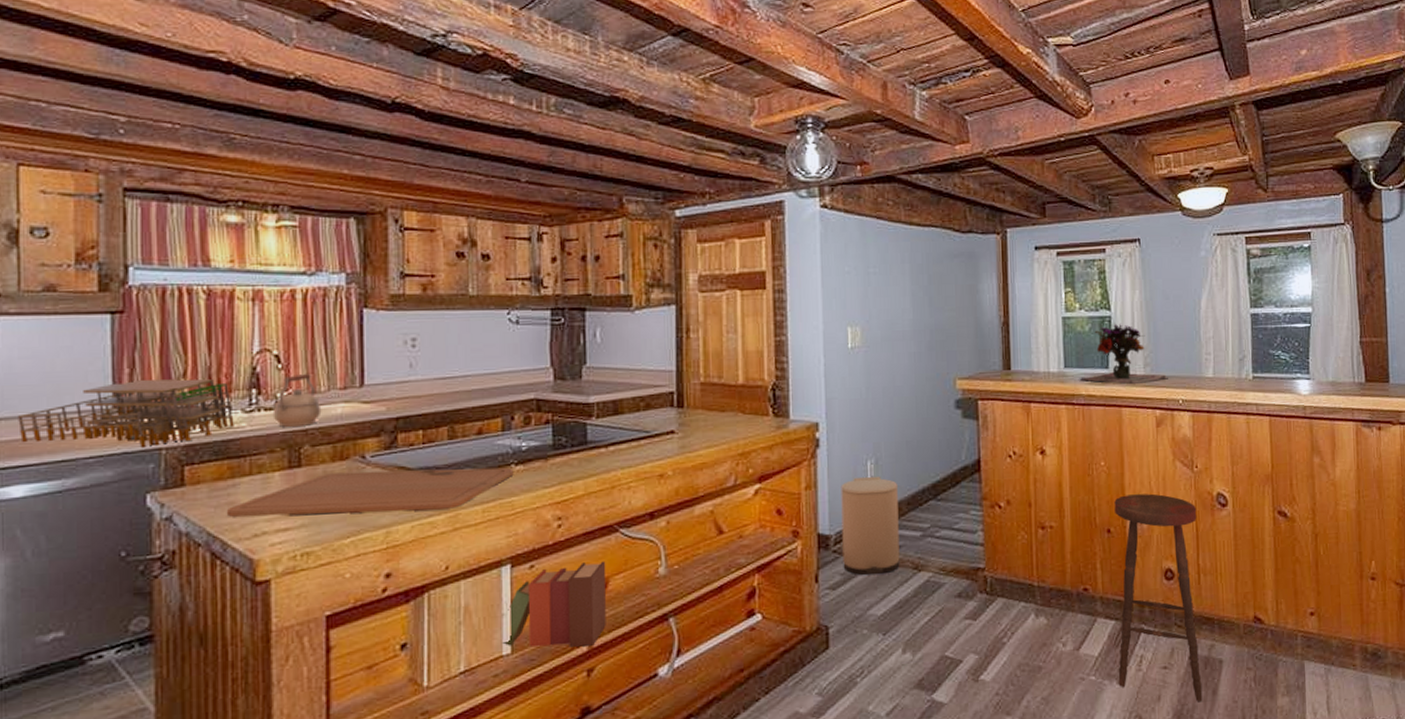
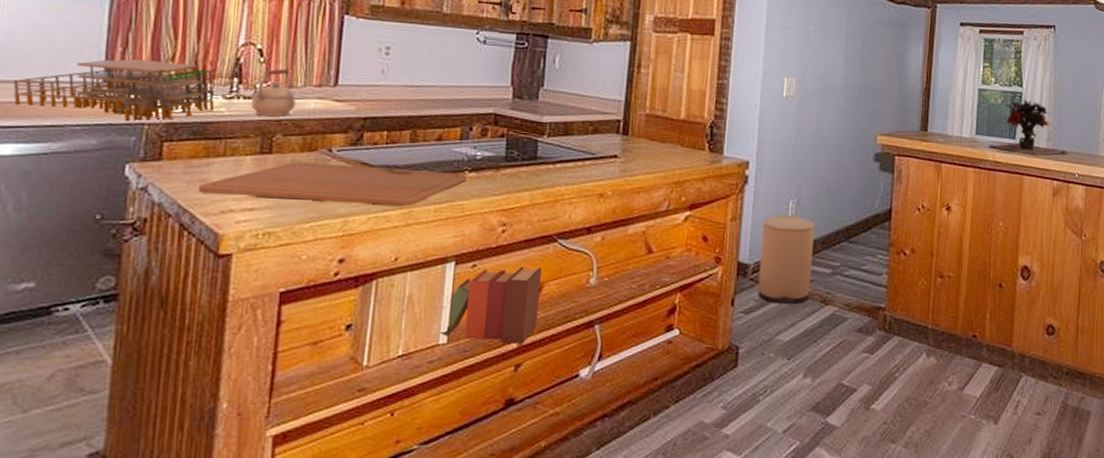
bar stool: present [1114,493,1203,703] -> none [995,255,1081,448]

